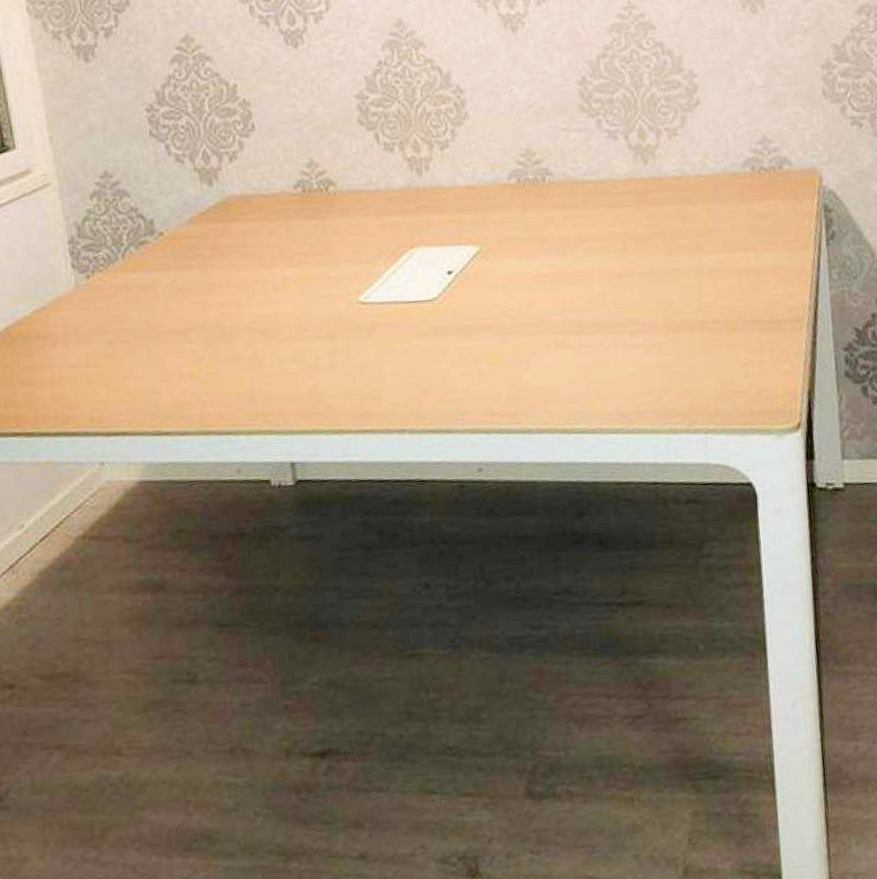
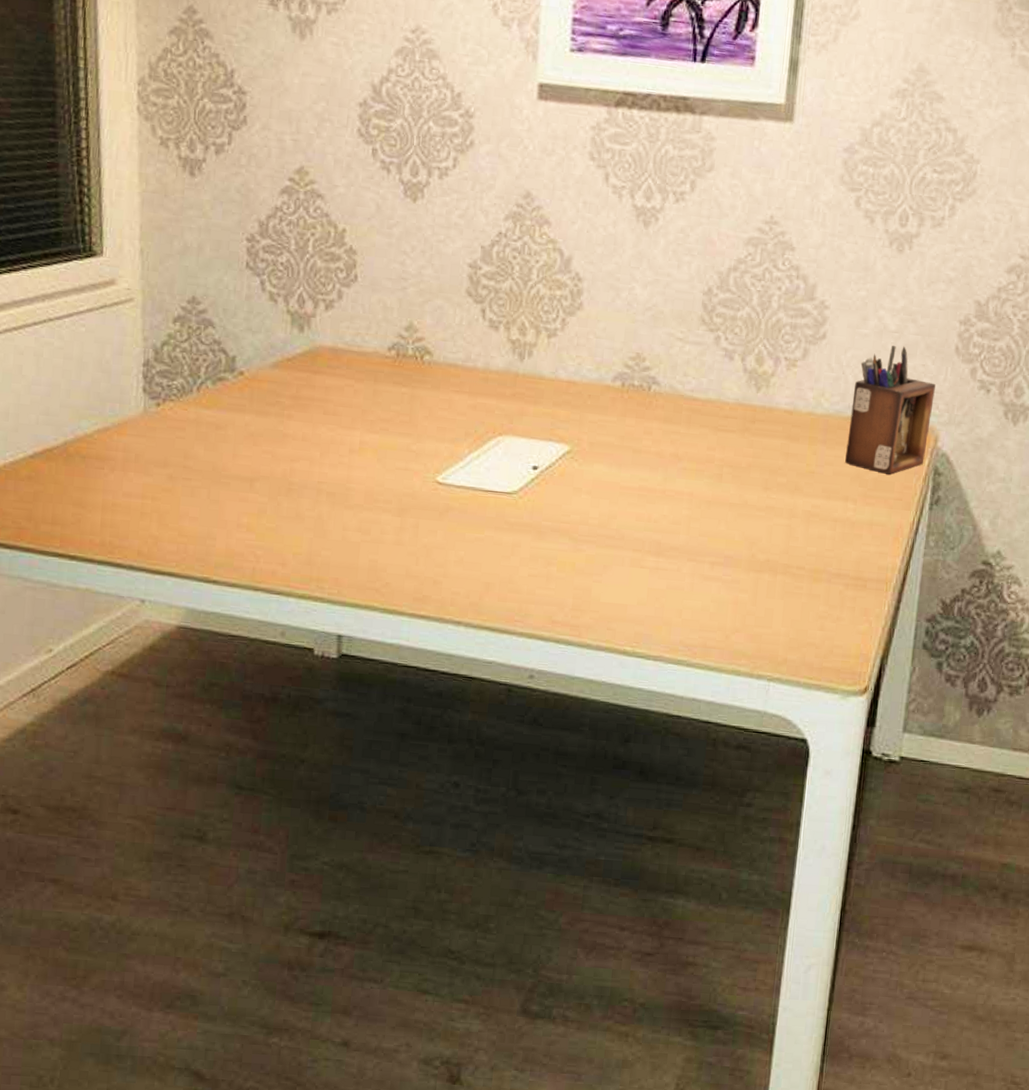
desk organizer: none [735,98,814,220] -> present [845,345,936,475]

